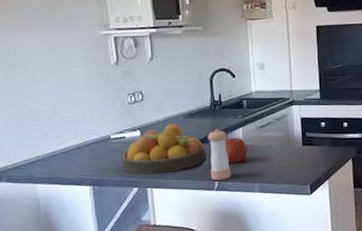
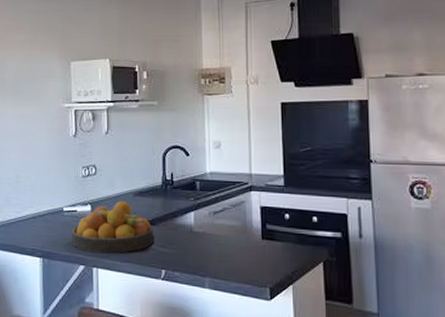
pepper shaker: present [207,129,231,181] -> none [157,210,180,269]
apple: present [225,137,248,163] -> none [175,222,198,251]

